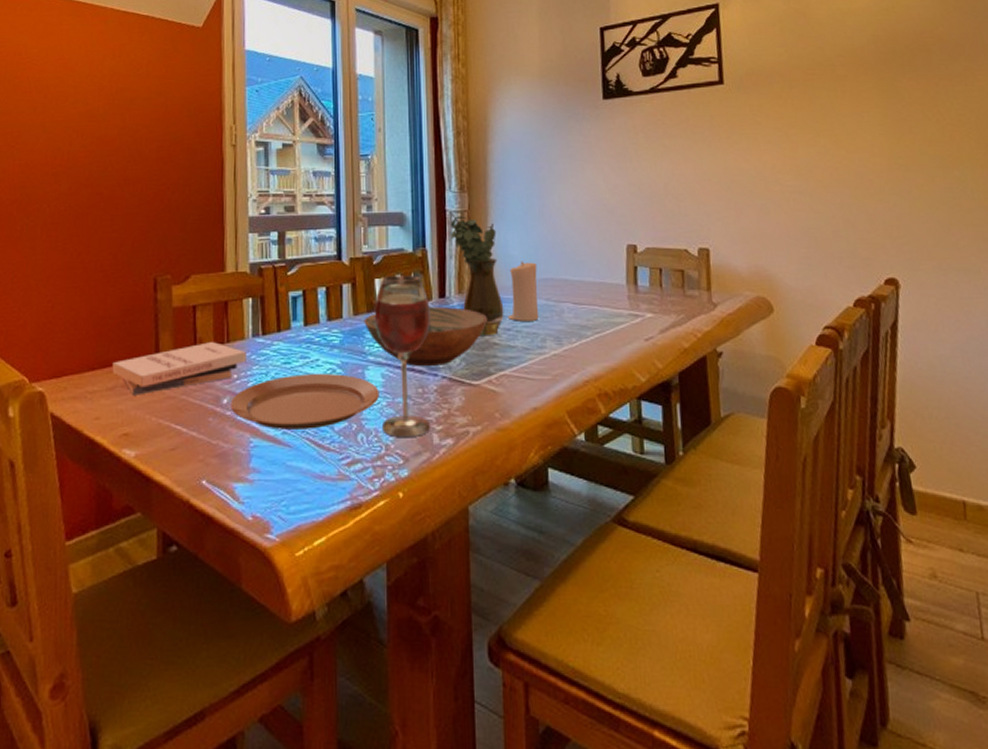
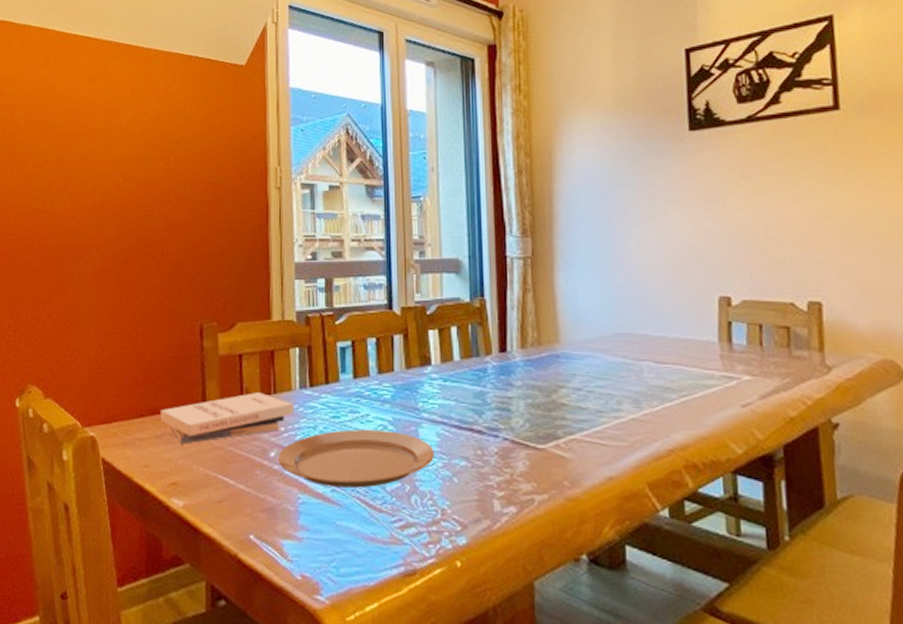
bowl: present [364,306,488,366] -> none [417,361,555,426]
wineglass: present [374,275,430,437] -> none [428,327,490,502]
vase: present [450,213,504,335] -> none [512,260,574,395]
candle: present [507,261,539,321] -> none [577,313,615,381]

